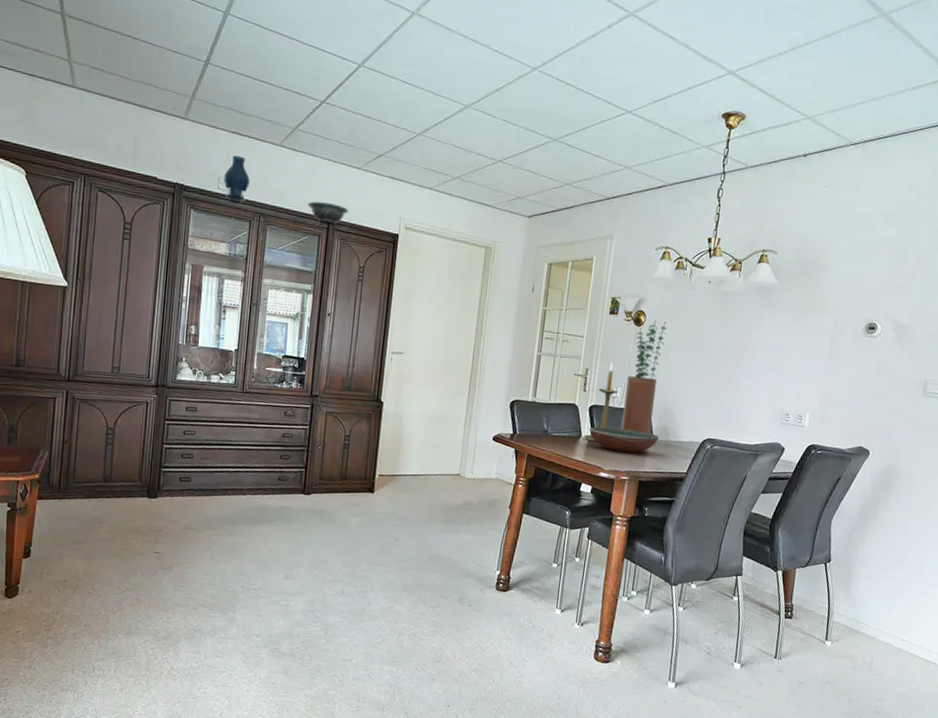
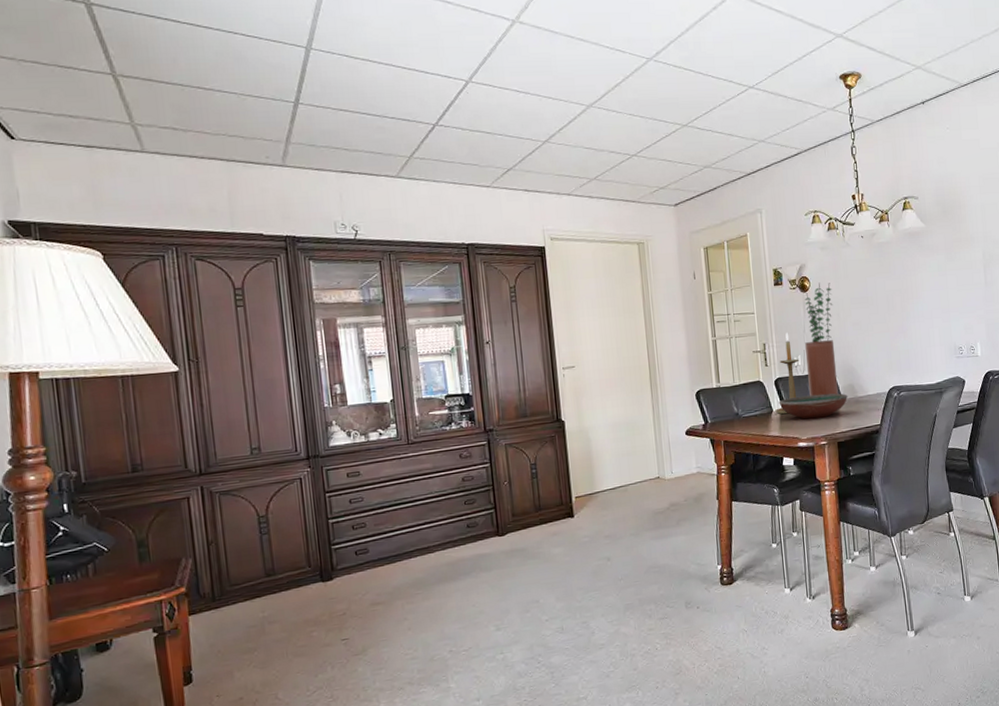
vase: present [223,155,250,204] -> none [340,195,372,247]
decorative bowl: present [307,201,349,226] -> none [440,227,487,251]

